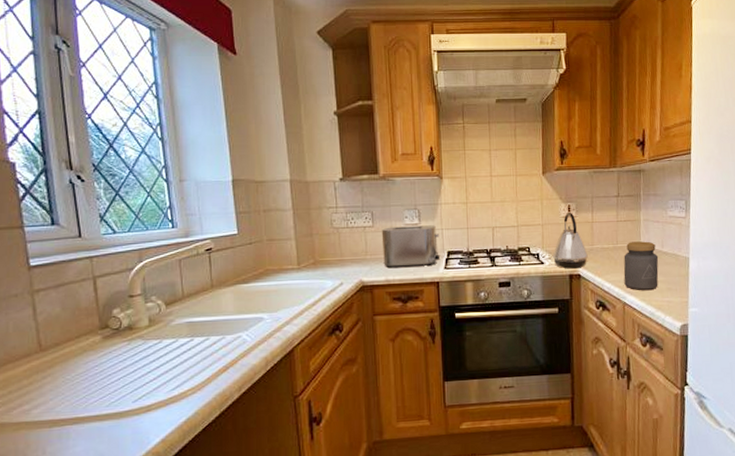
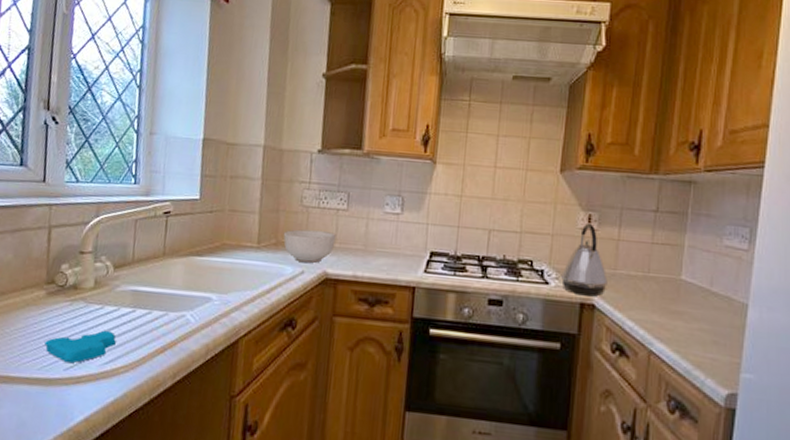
sponge: none [109,360,179,396] -> present [44,330,116,364]
bowl: none [319,247,367,276] -> present [283,229,336,263]
toaster: present [381,225,440,269] -> none [353,213,424,266]
jar: present [623,241,659,291] -> none [653,272,705,340]

